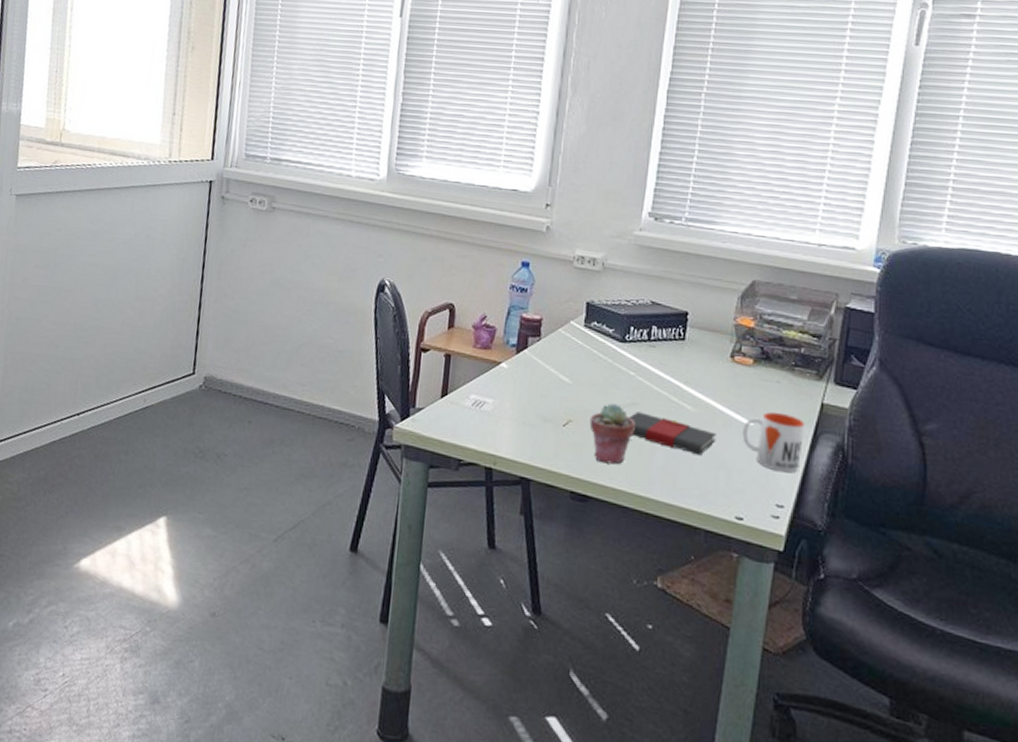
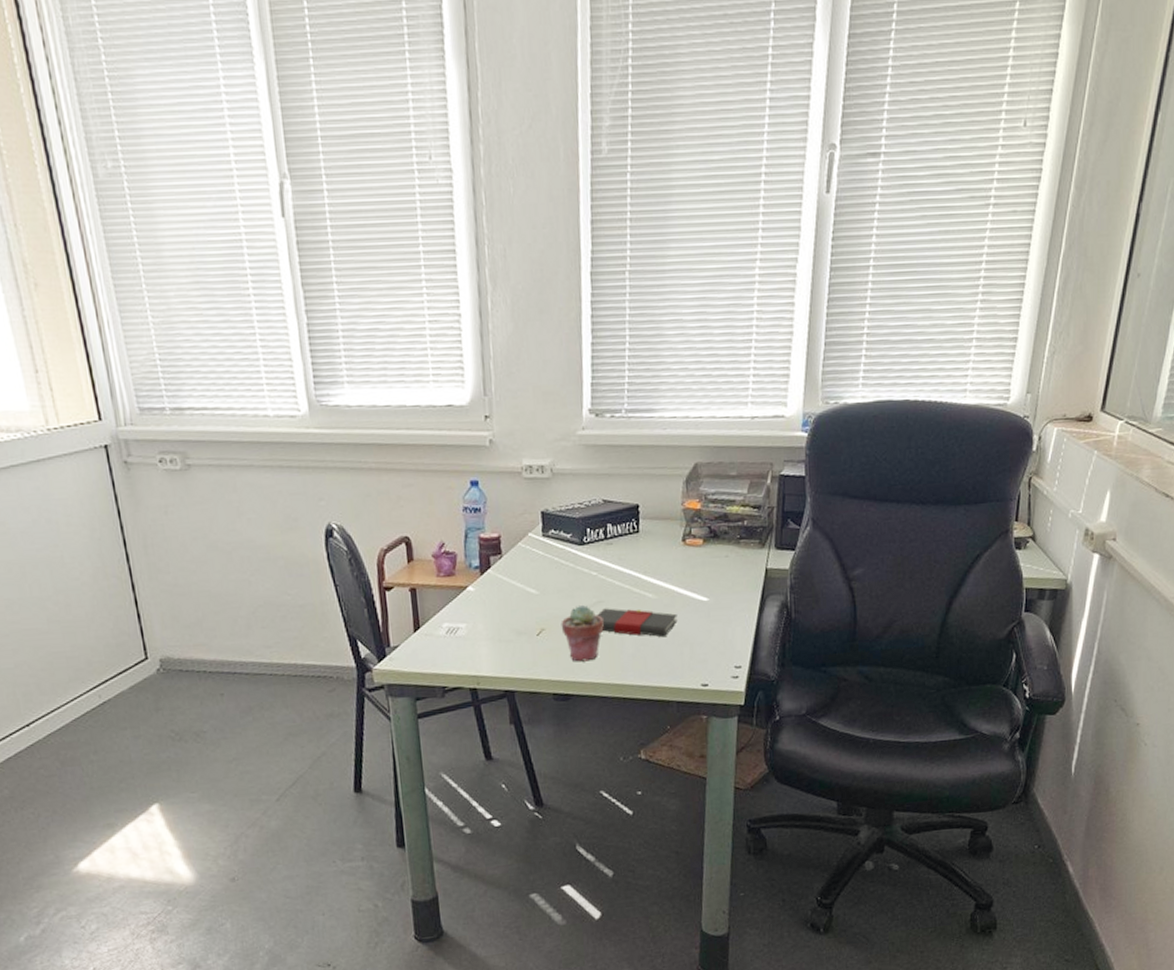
mug: present [742,411,806,473] -> none [700,584,754,638]

